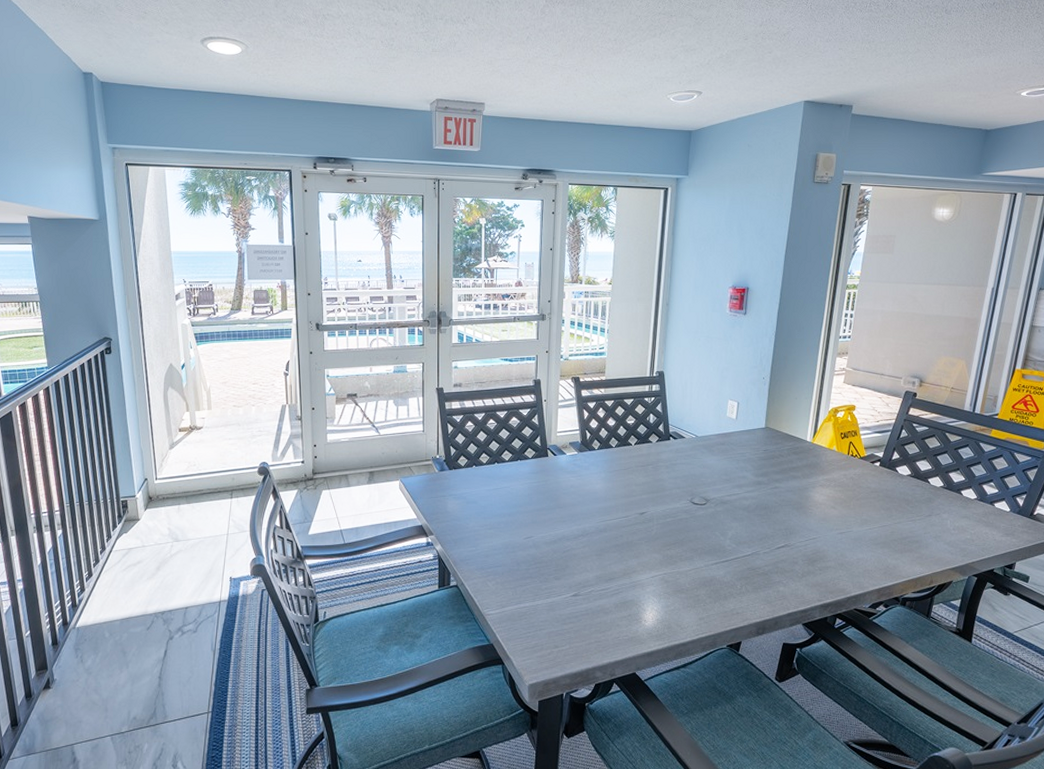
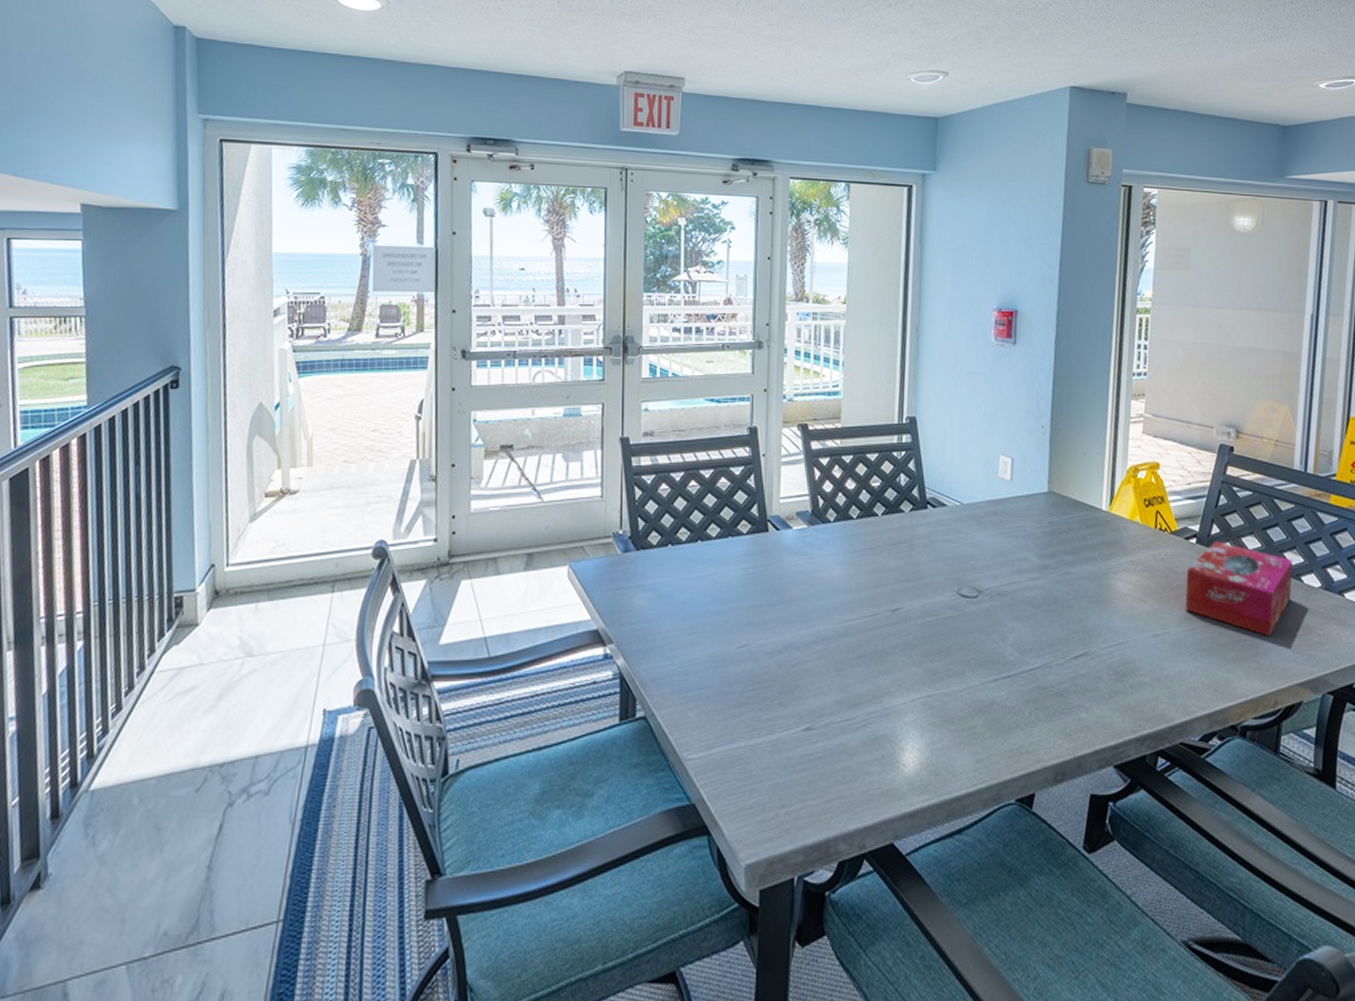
tissue box: none [866,464,956,535] -> present [1184,541,1293,637]

